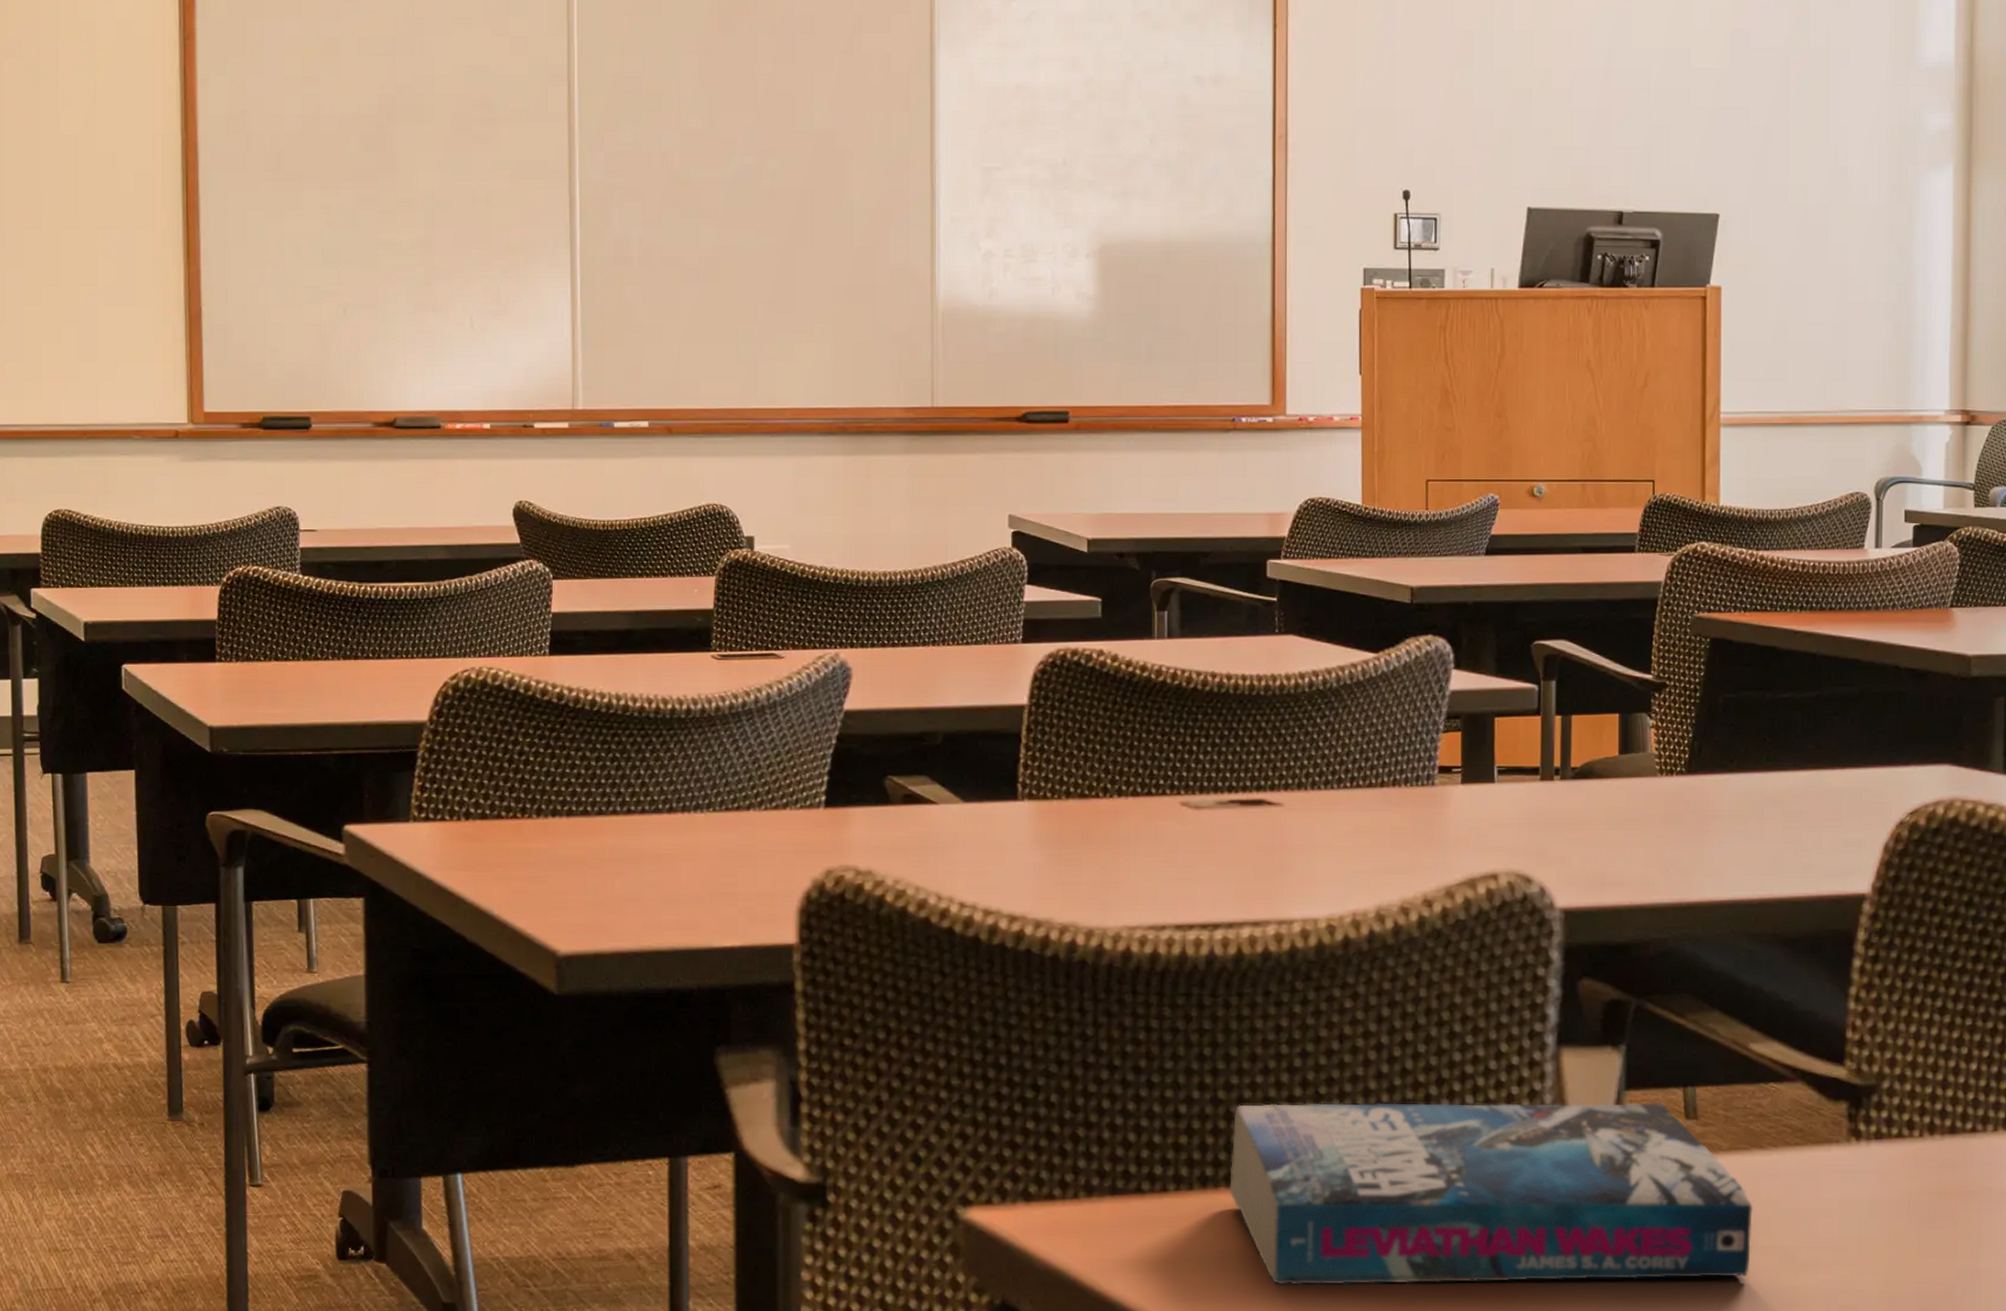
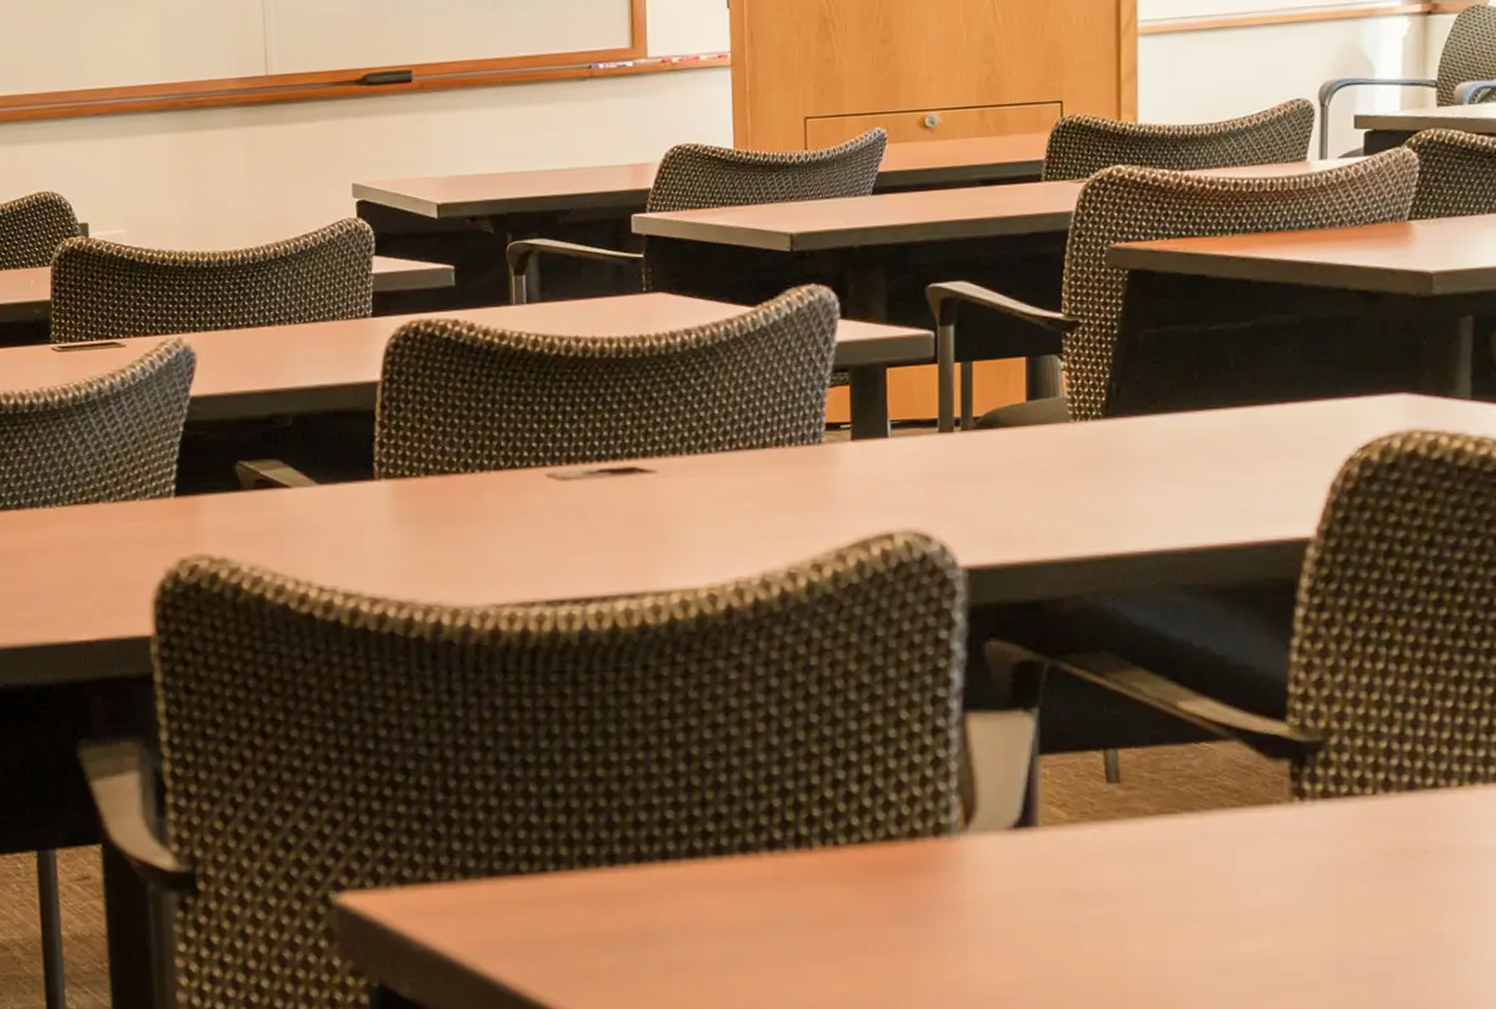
book: present [1229,1102,1754,1286] -> none [611,766,1184,963]

